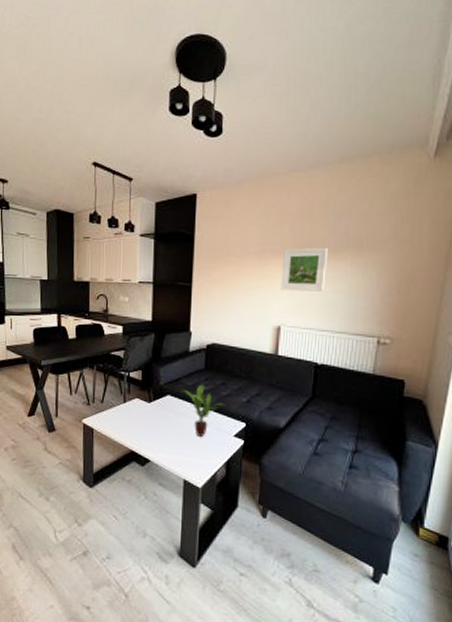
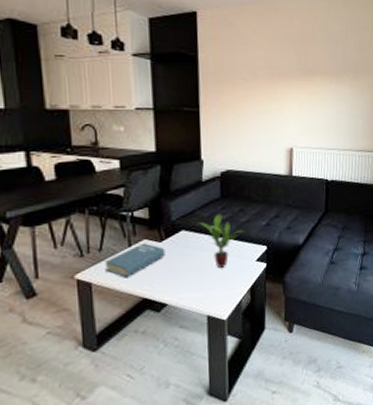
book: none [104,401,153,430] -> present [105,242,166,278]
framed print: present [281,247,329,291] -> none [290,71,331,113]

